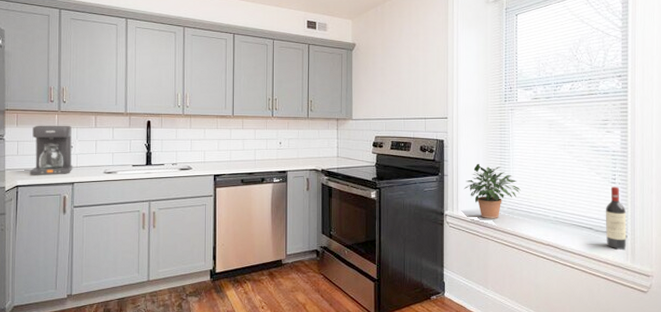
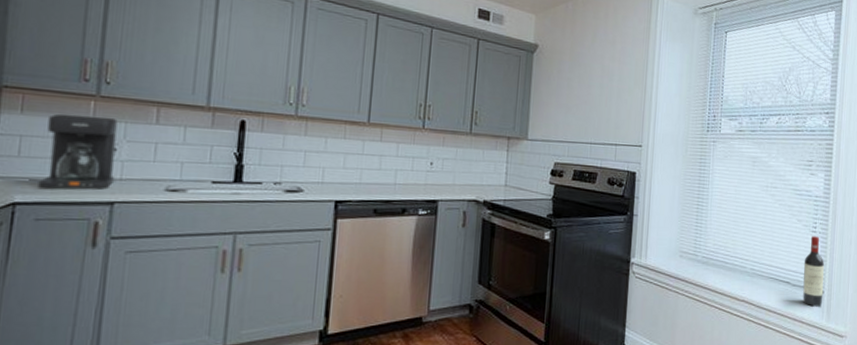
potted plant: present [463,163,521,219] -> none [654,202,718,270]

